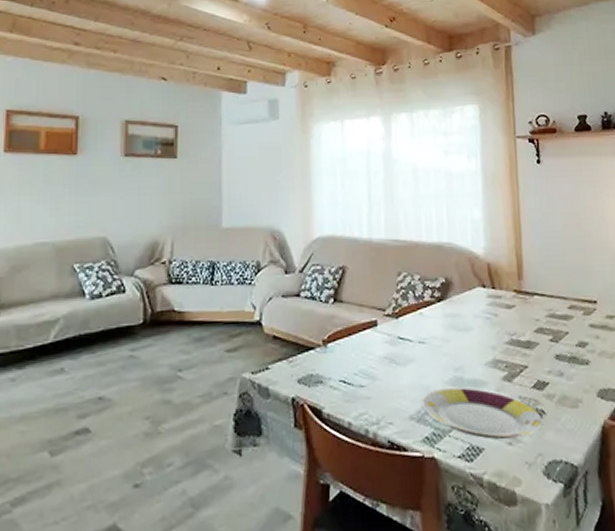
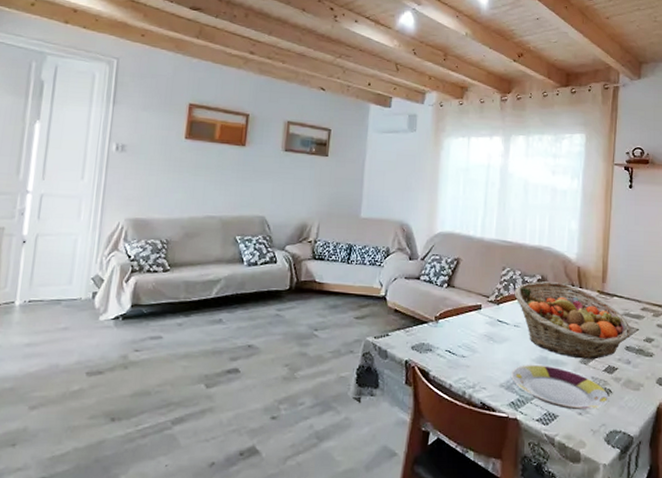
fruit basket: none [414,284,559,376] -> present [514,281,630,360]

